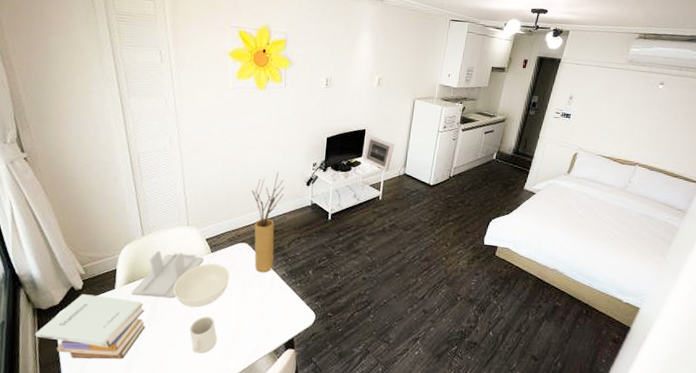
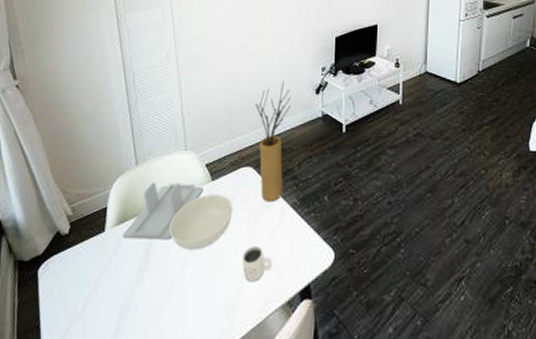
books: present [35,294,146,360] -> none [14,240,138,323]
cup: present [189,316,217,354] -> none [187,261,220,310]
mug: none [236,306,263,334] -> present [242,246,272,282]
picture frame: present [363,134,395,171] -> none [377,30,412,71]

